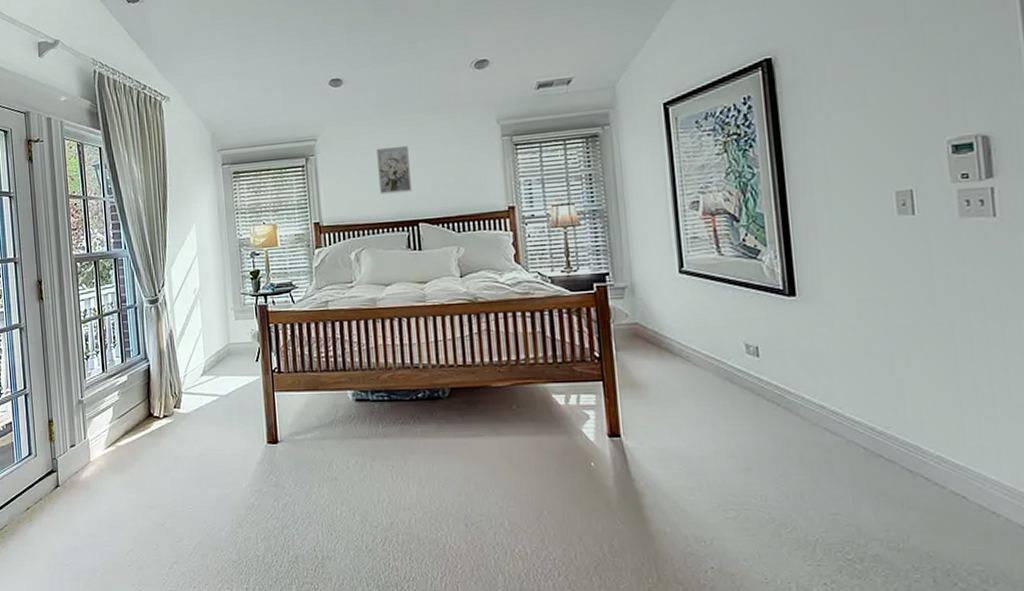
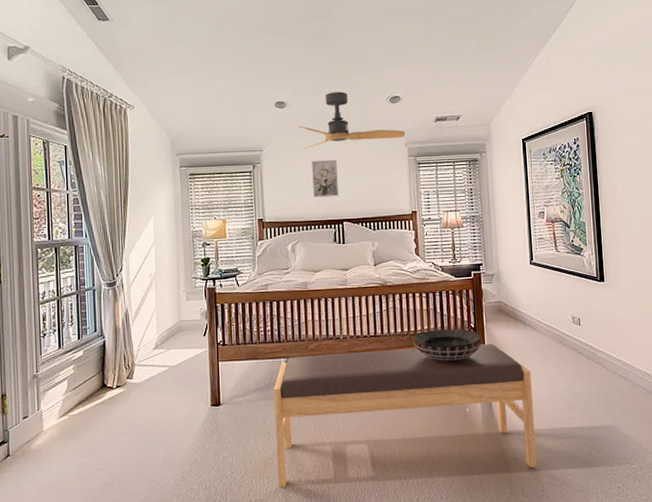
bench: none [339,379,695,546] -> present [273,344,537,488]
ceiling fan: none [360,59,497,136] -> present [299,91,406,150]
decorative bowl: none [513,358,612,400] -> present [412,328,483,361]

